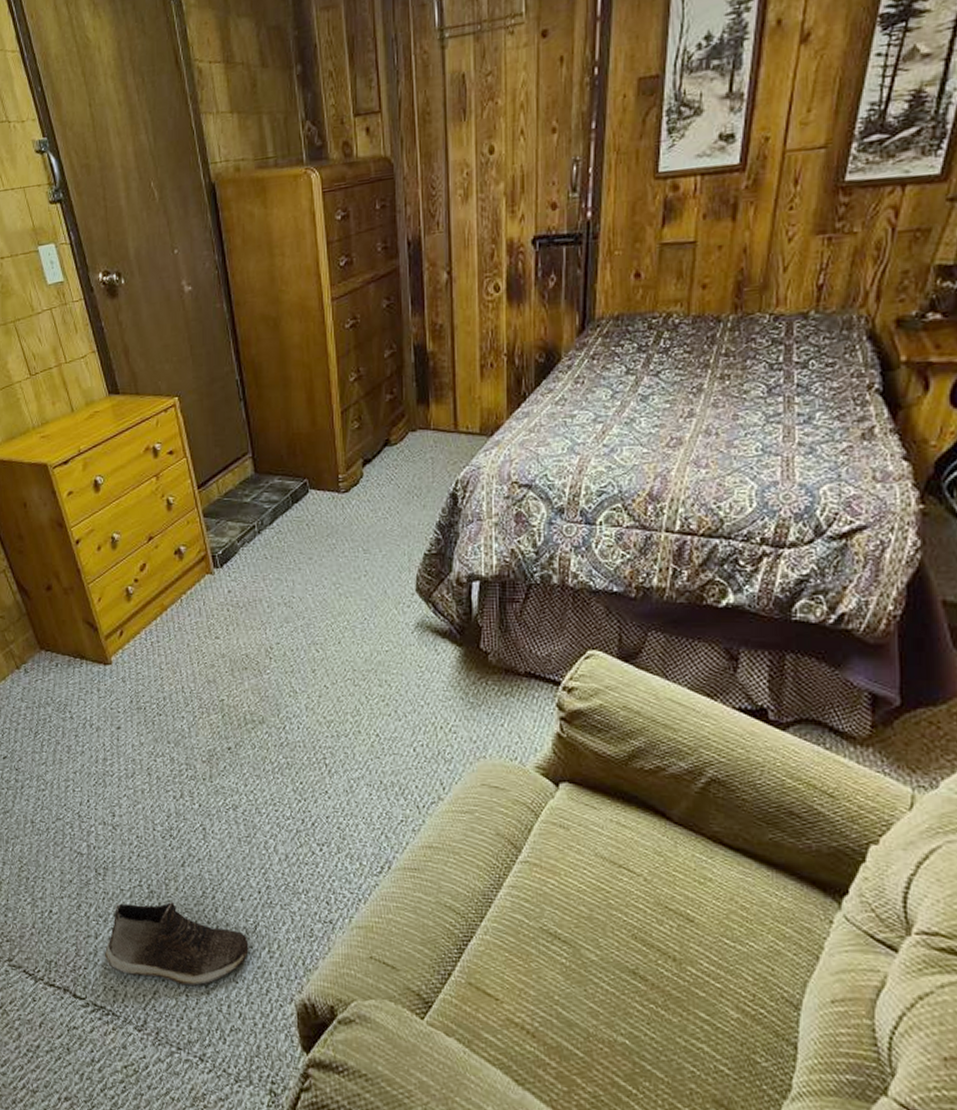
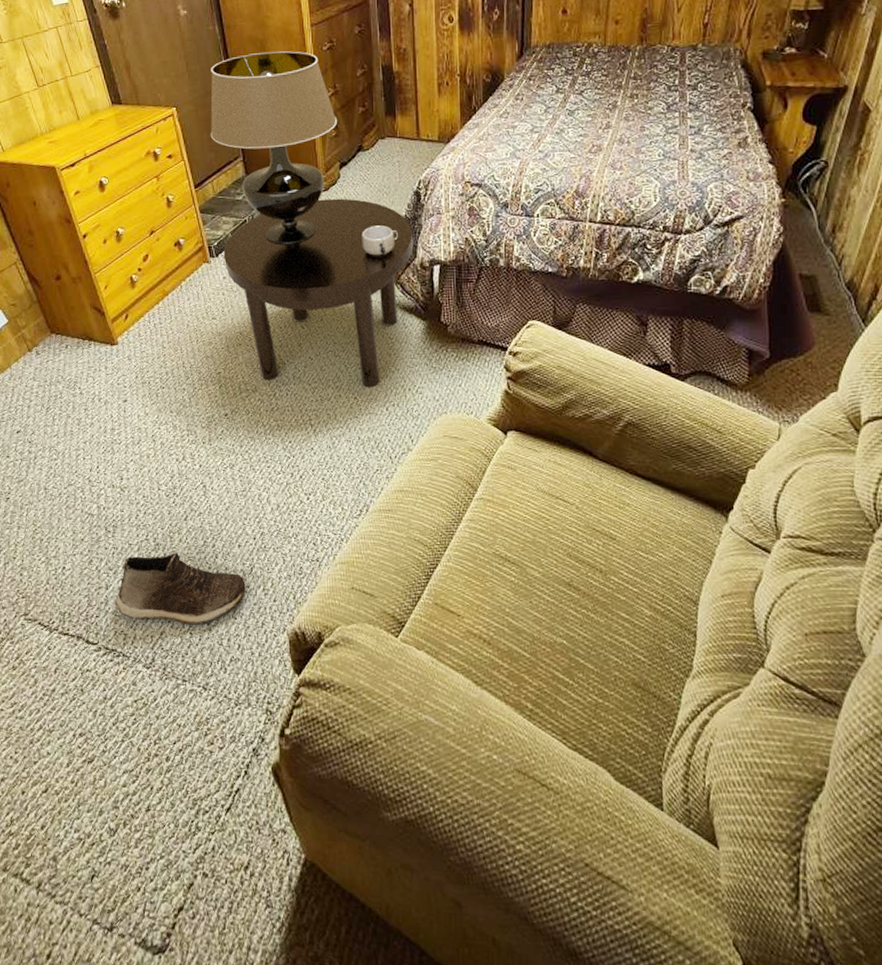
table lamp: none [216,330,361,554] -> present [210,51,338,244]
side table: none [228,501,449,724] -> present [223,198,414,388]
mug: none [387,533,430,569] -> present [362,225,398,256]

